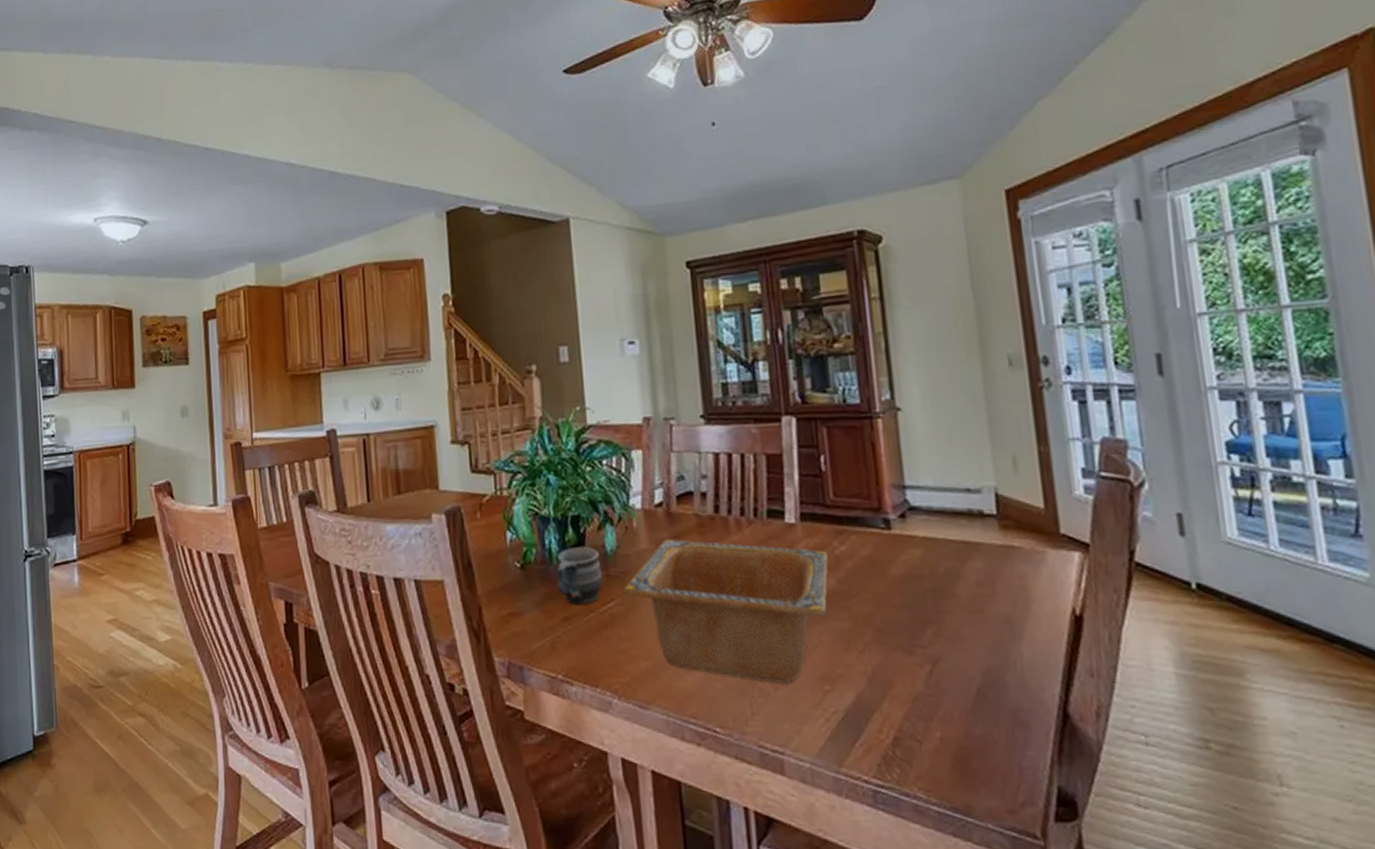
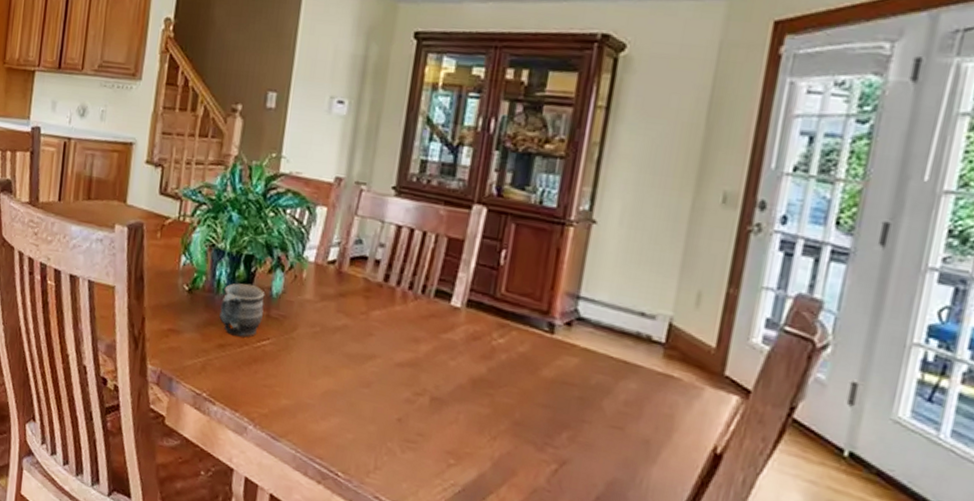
serving bowl: present [622,539,828,683] -> none [279,294,485,449]

